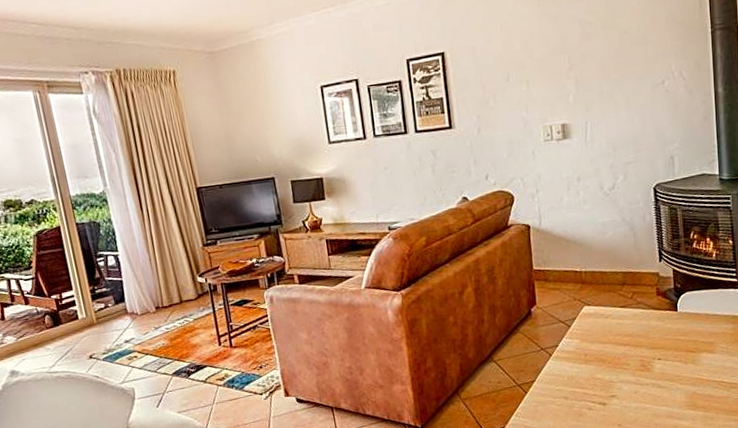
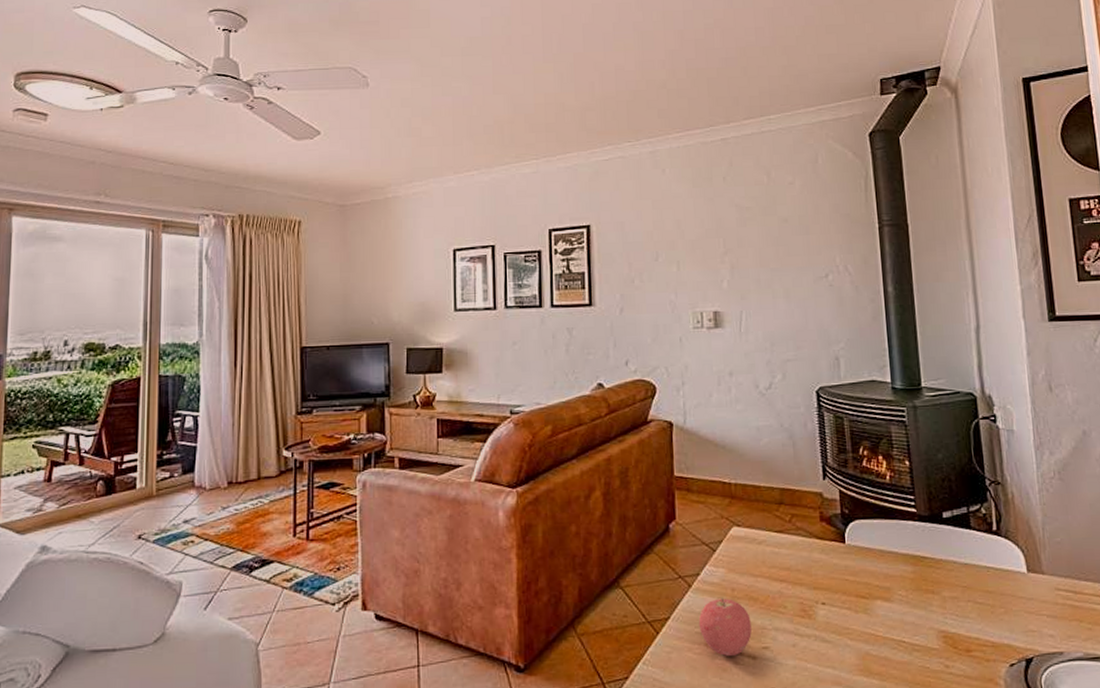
apple: none [558,362,602,405] -> present [698,598,752,656]

